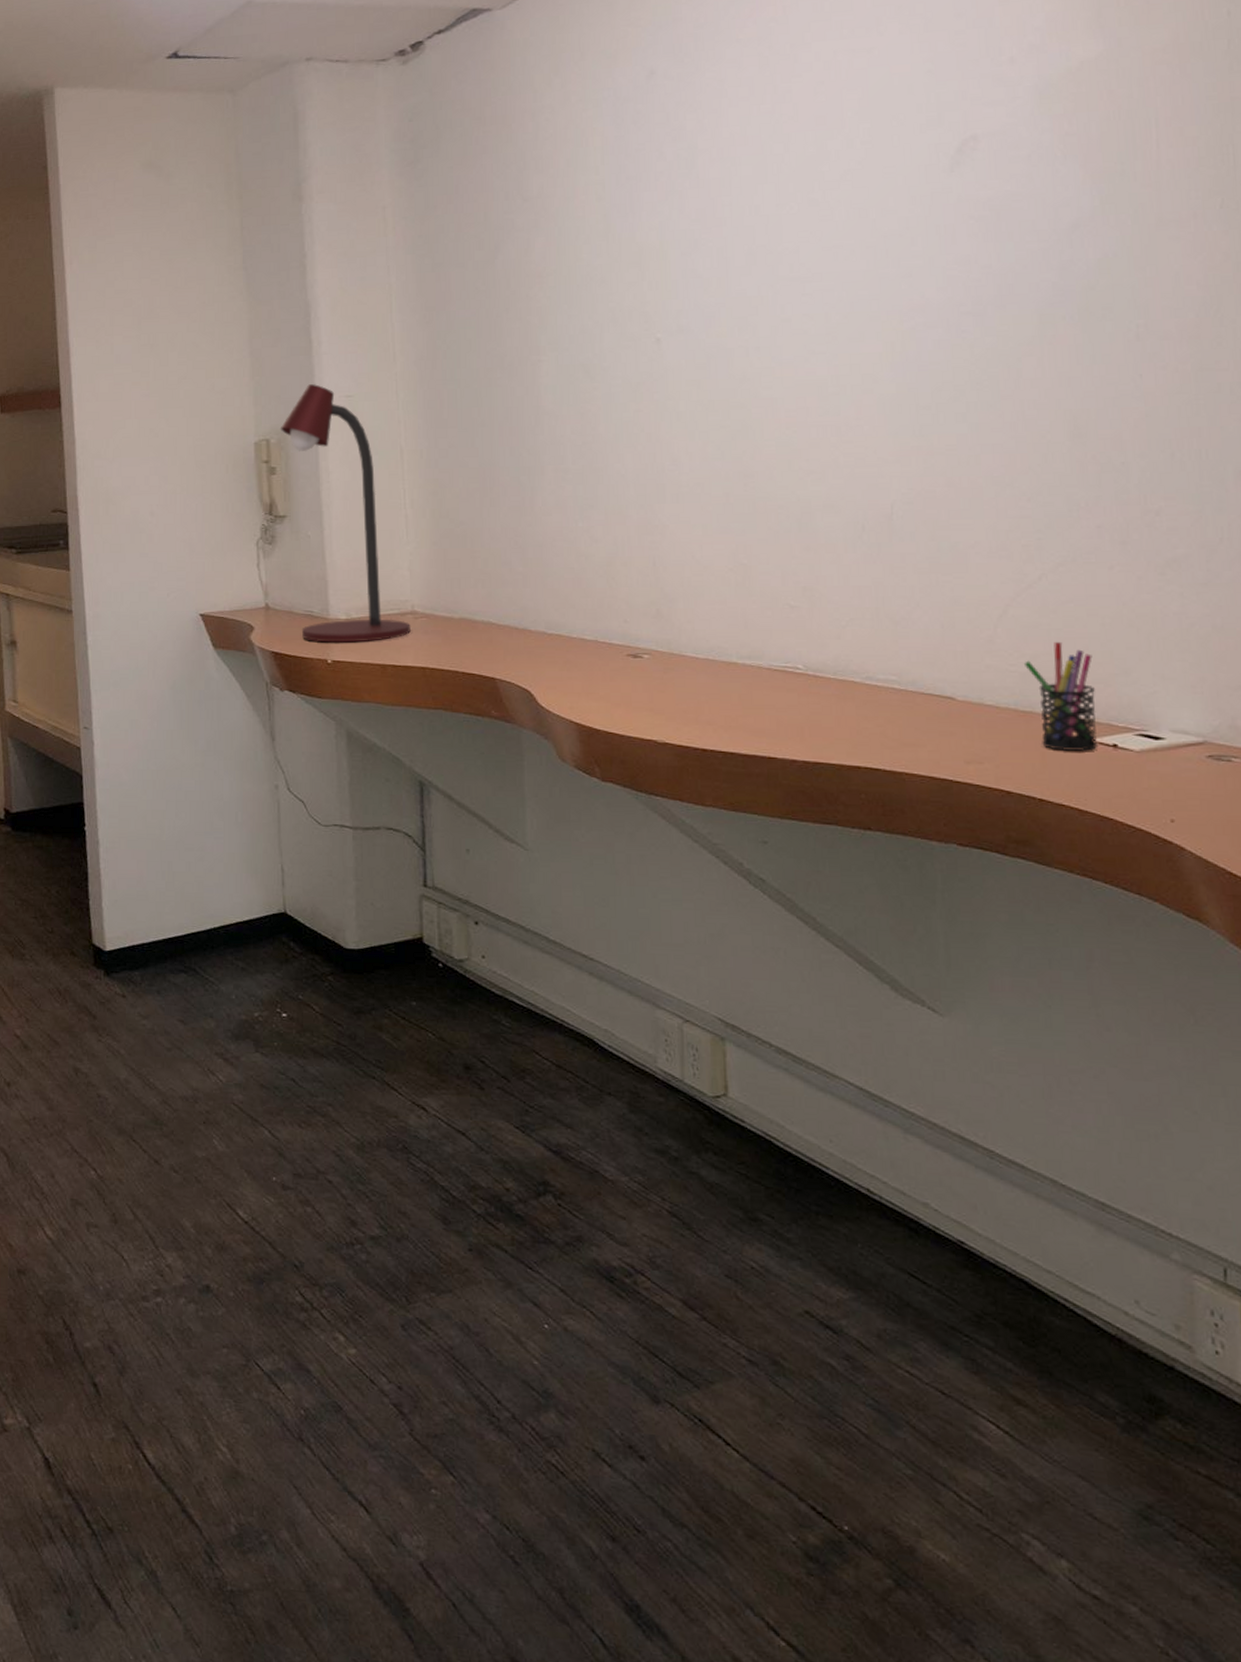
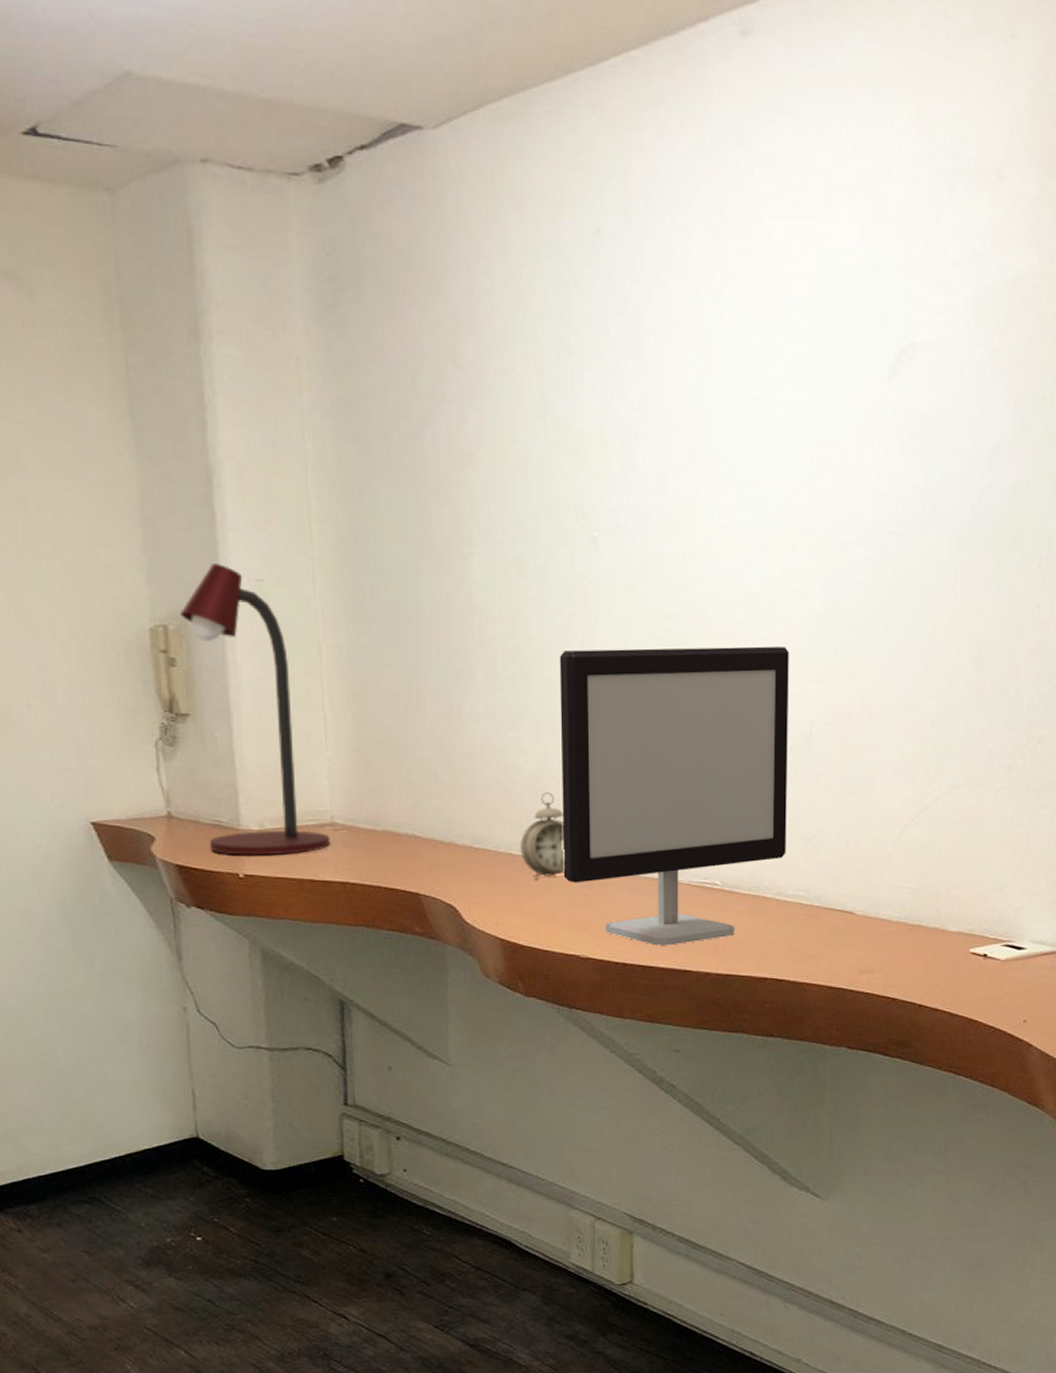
alarm clock: none [593,578,638,665] -> present [520,792,565,880]
computer monitor: none [626,430,873,731] -> present [559,646,789,946]
pen holder: present [1023,641,1099,751] -> none [915,859,974,960]

